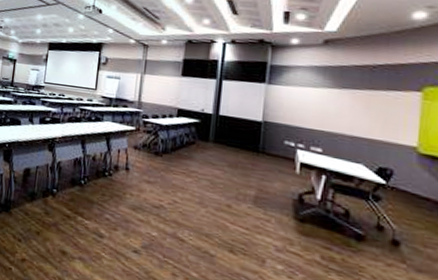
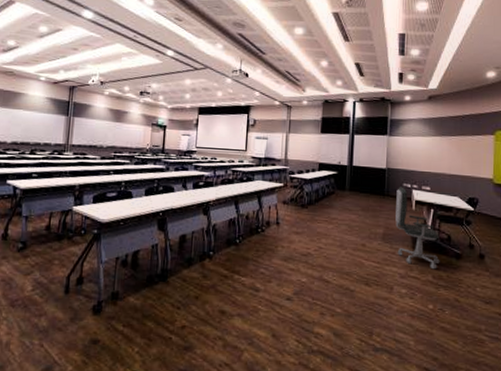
office chair: none [272,144,333,249] -> present [395,187,440,270]

